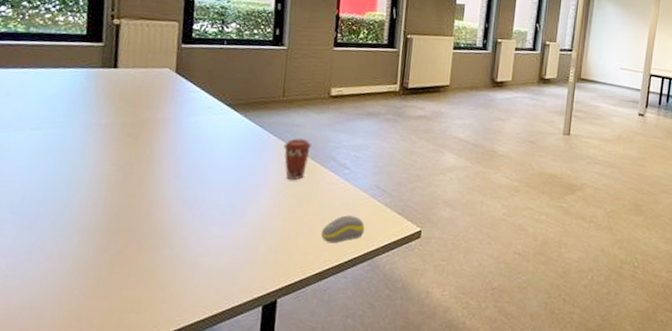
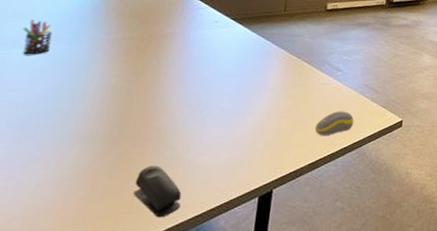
pen holder: none [16,101,45,139] -> present [22,19,52,55]
stapler: none [134,263,183,320] -> present [133,165,182,218]
coffee cup: present [283,137,311,181] -> none [283,46,308,83]

